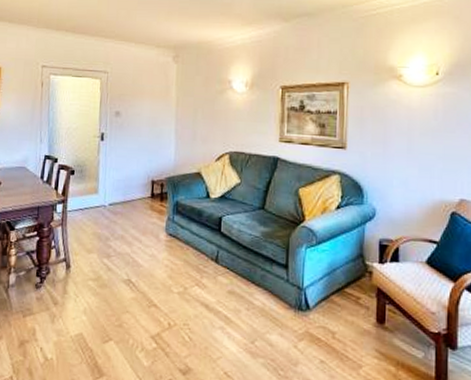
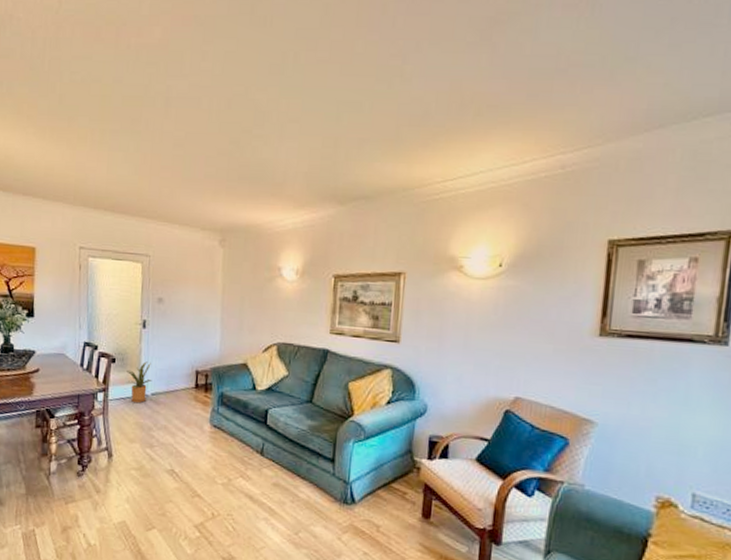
house plant: none [82,173,110,214] -> present [124,361,153,404]

